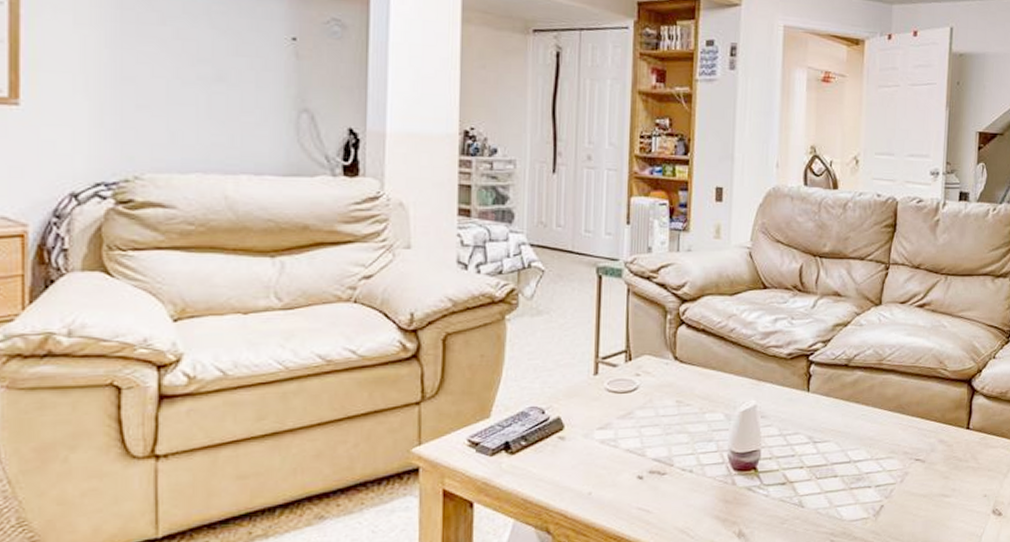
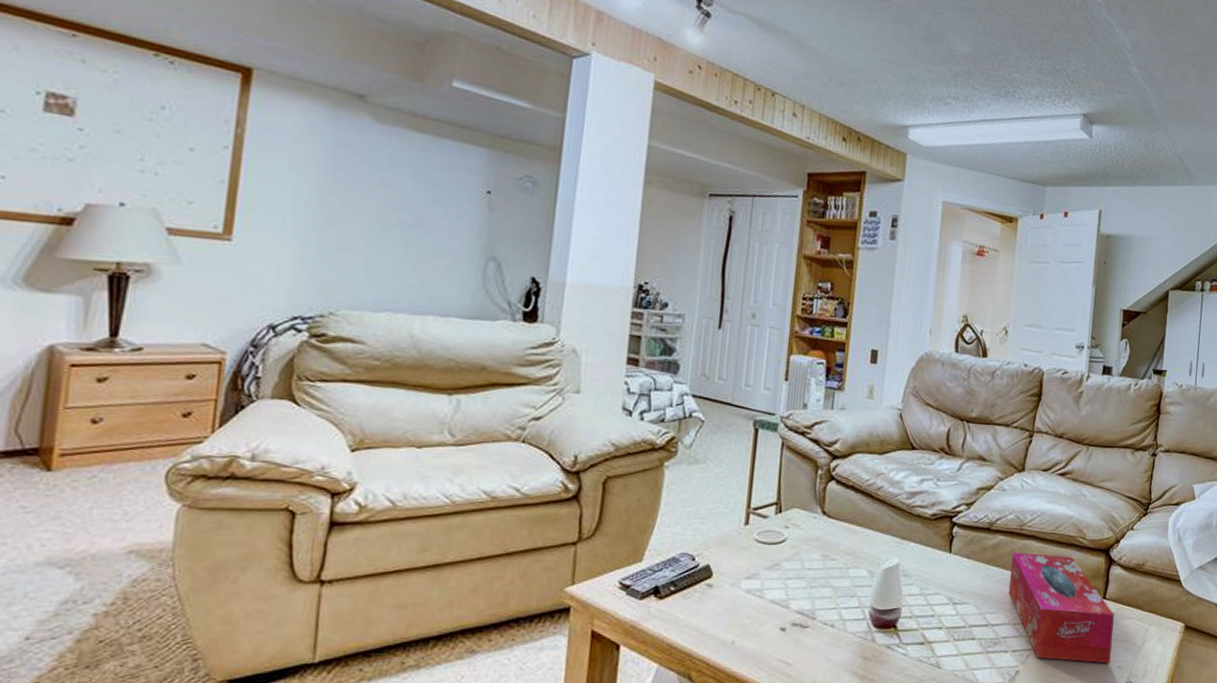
tissue box: none [870,387,978,493] -> present [1009,552,1114,664]

